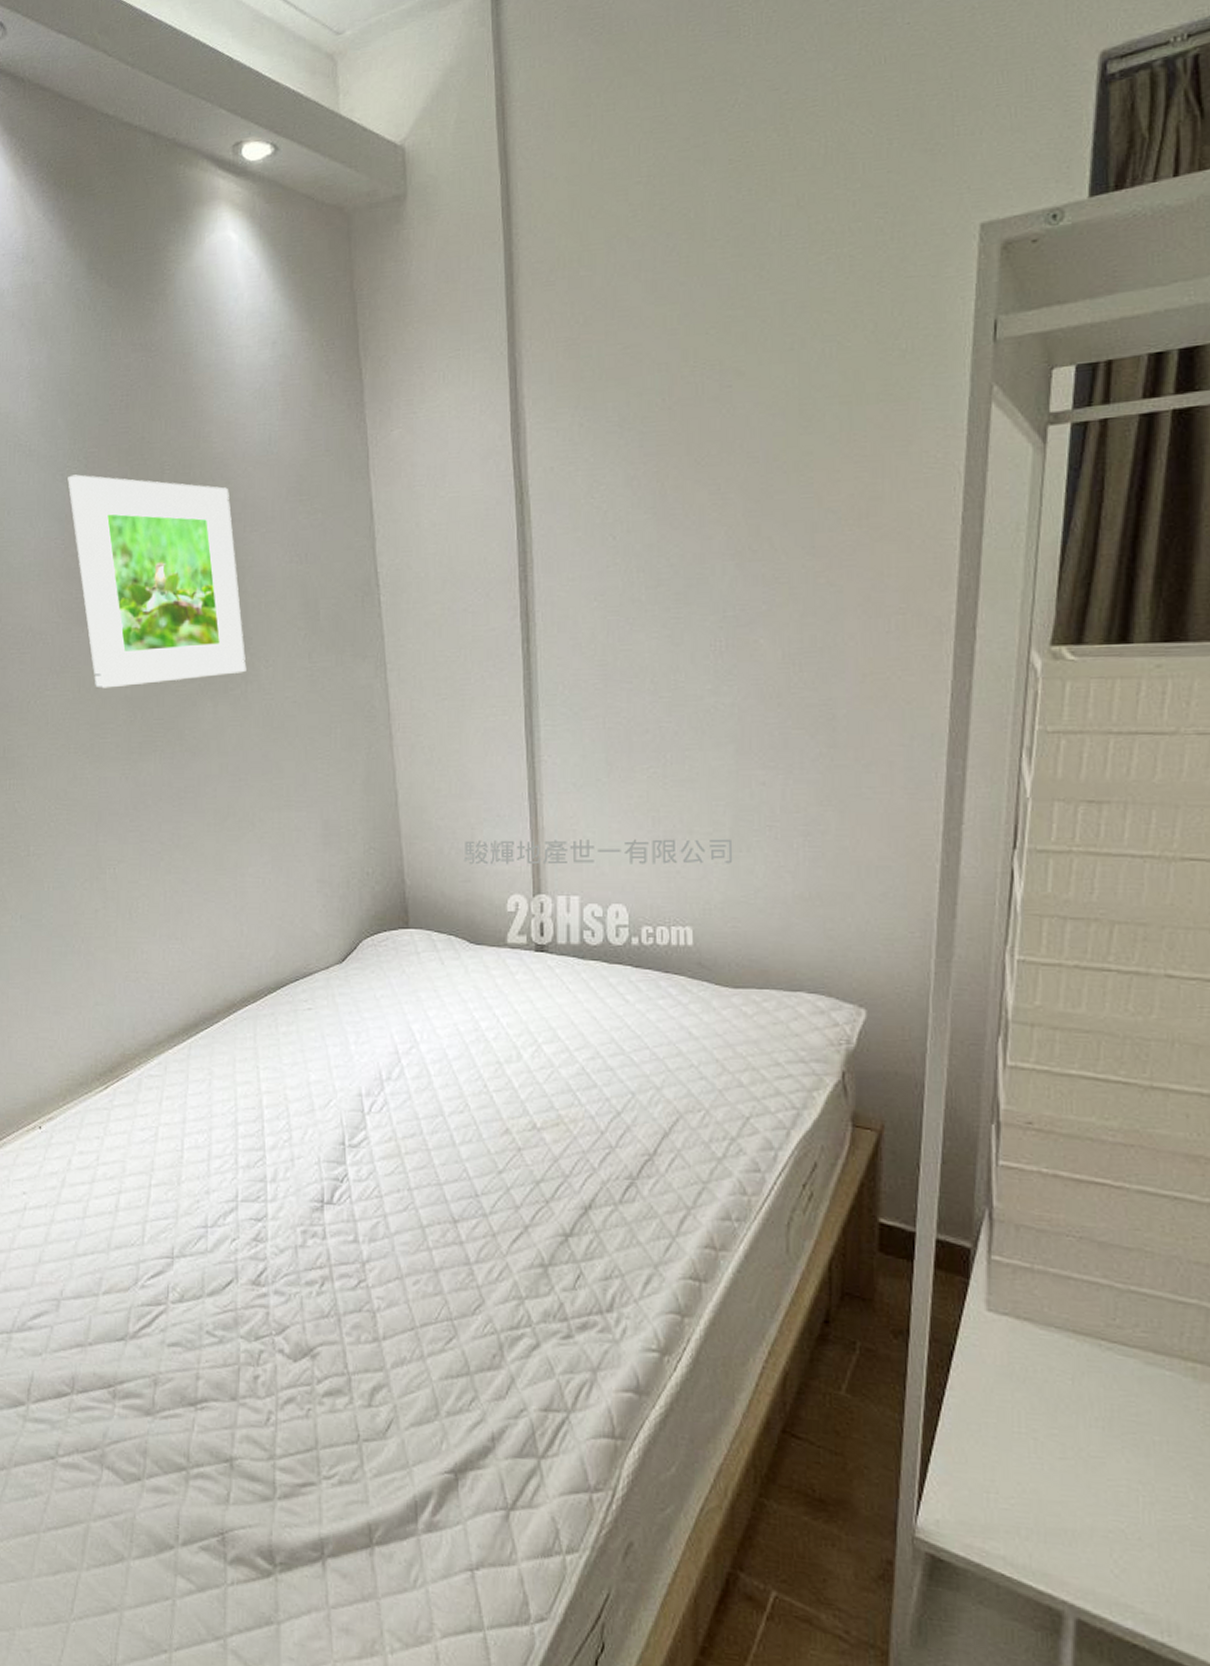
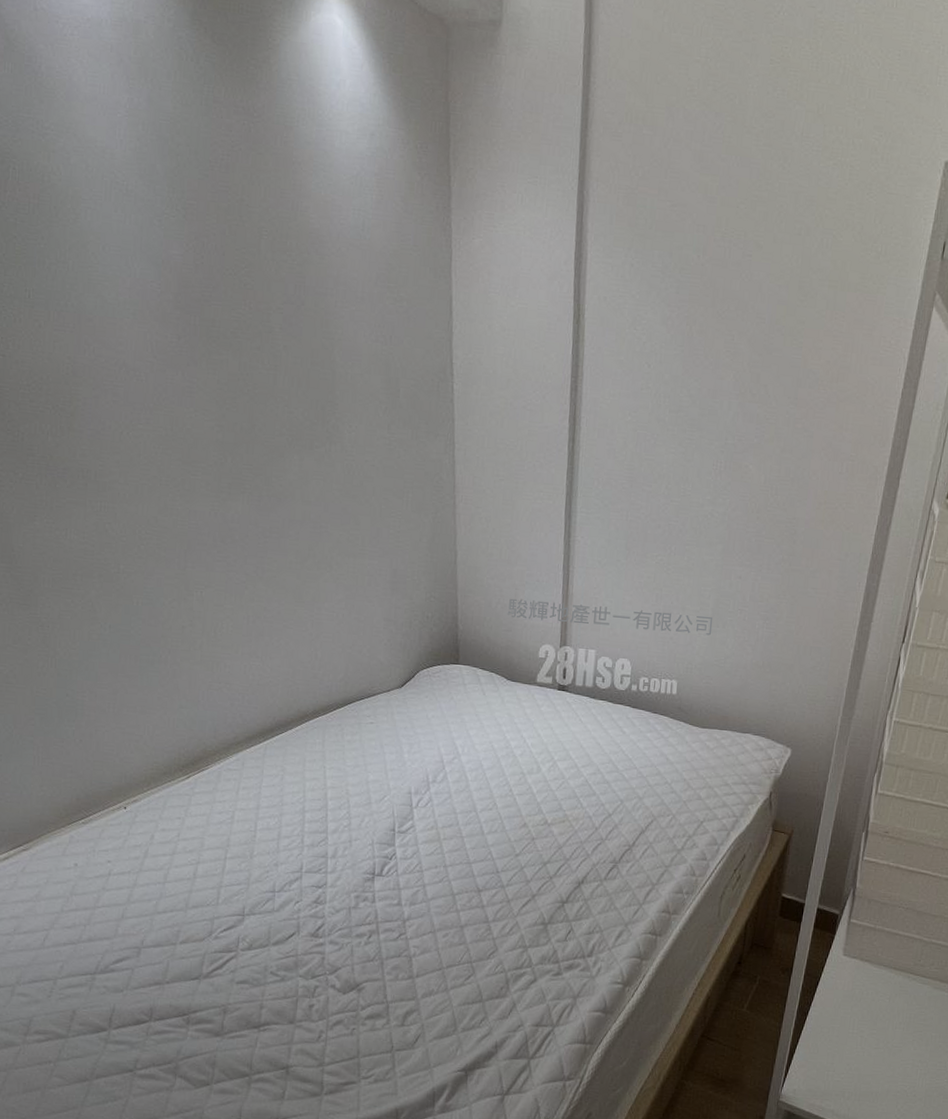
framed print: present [67,474,247,689] -> none [165,222,332,434]

